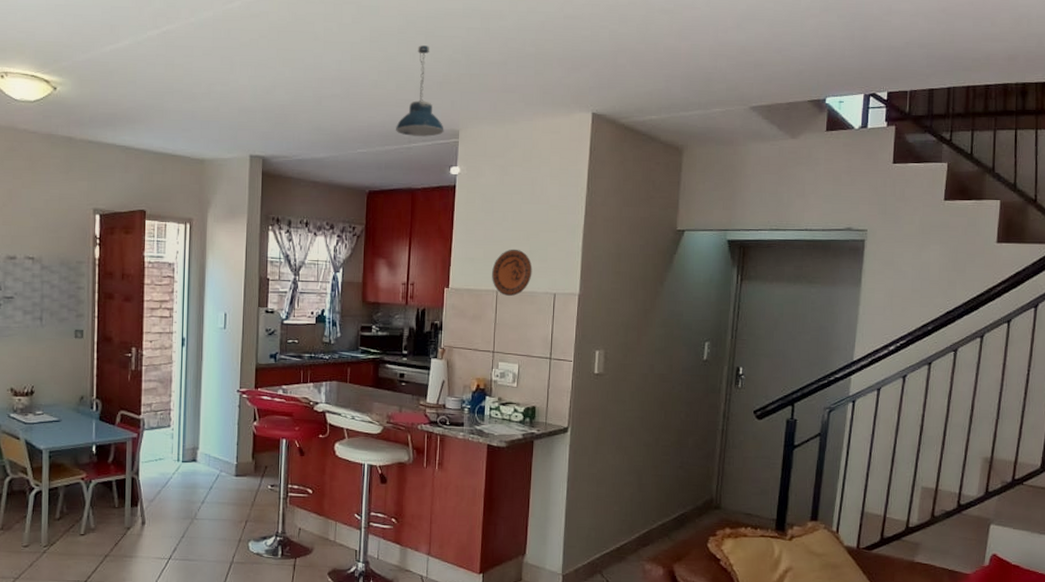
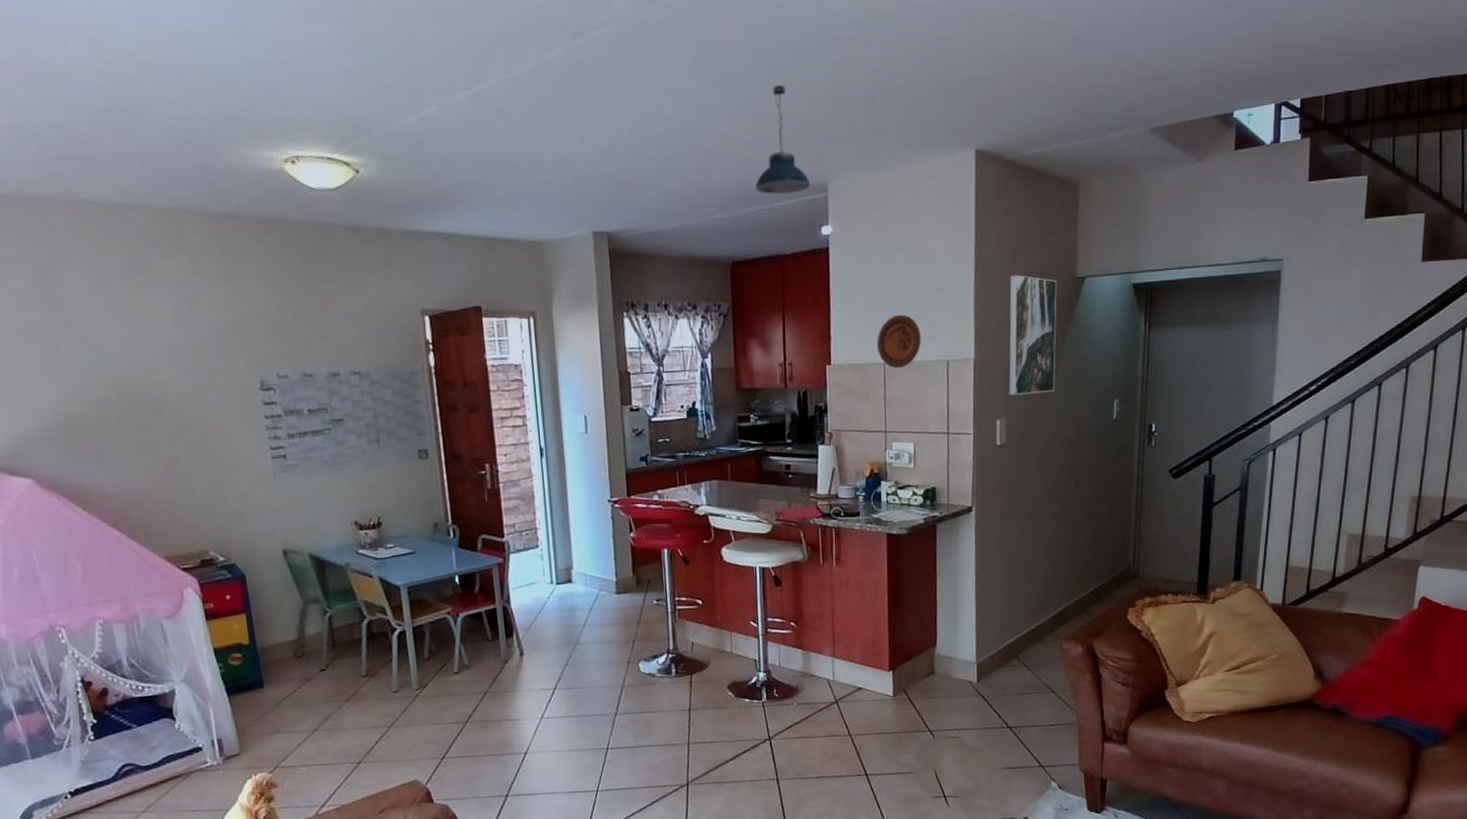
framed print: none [609,223,658,330] -> present [1008,274,1057,395]

